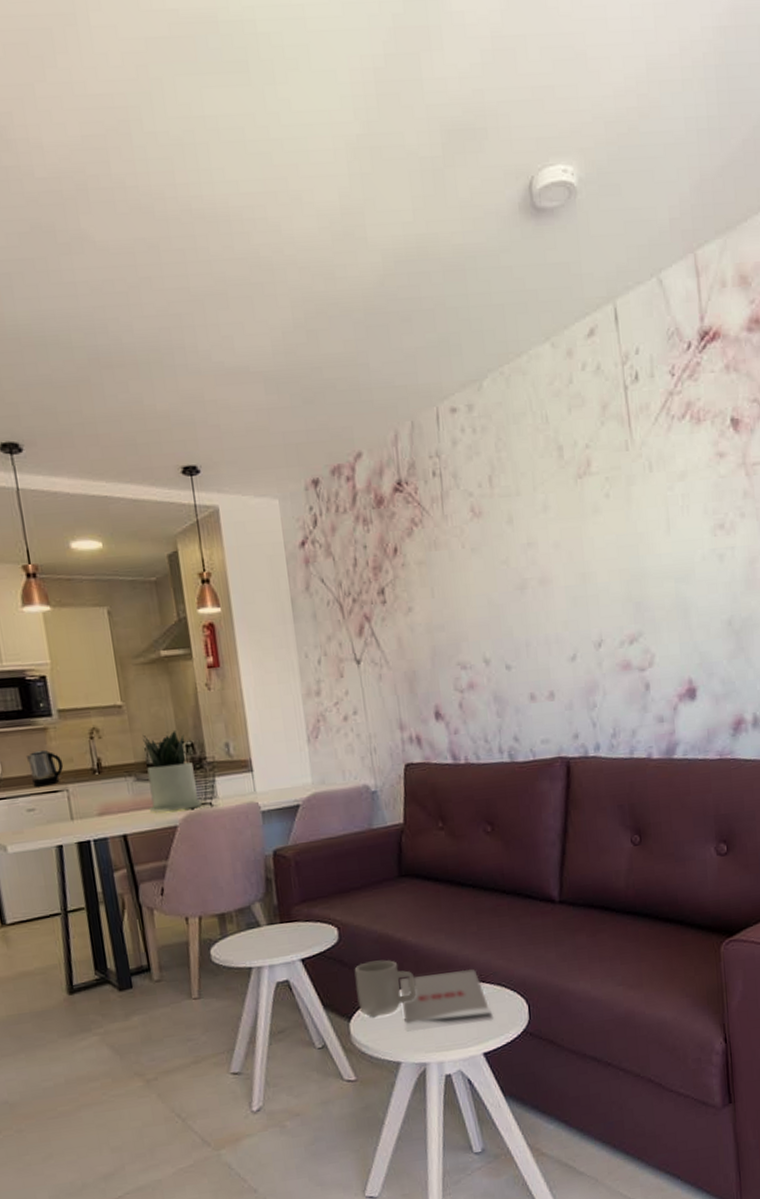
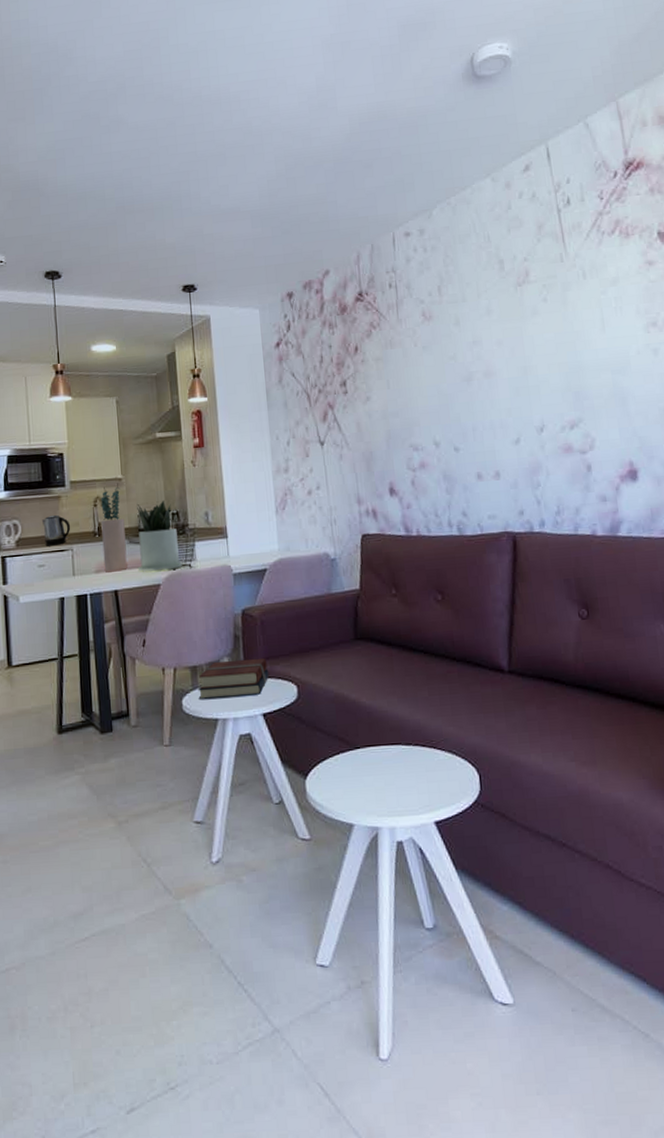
vase: none [98,710,137,815] -> present [101,482,128,573]
books: none [227,902,307,948] -> present [198,658,269,699]
mug: present [354,959,417,1018] -> none [311,719,370,777]
magazine: present [400,969,495,1032] -> none [354,734,446,794]

